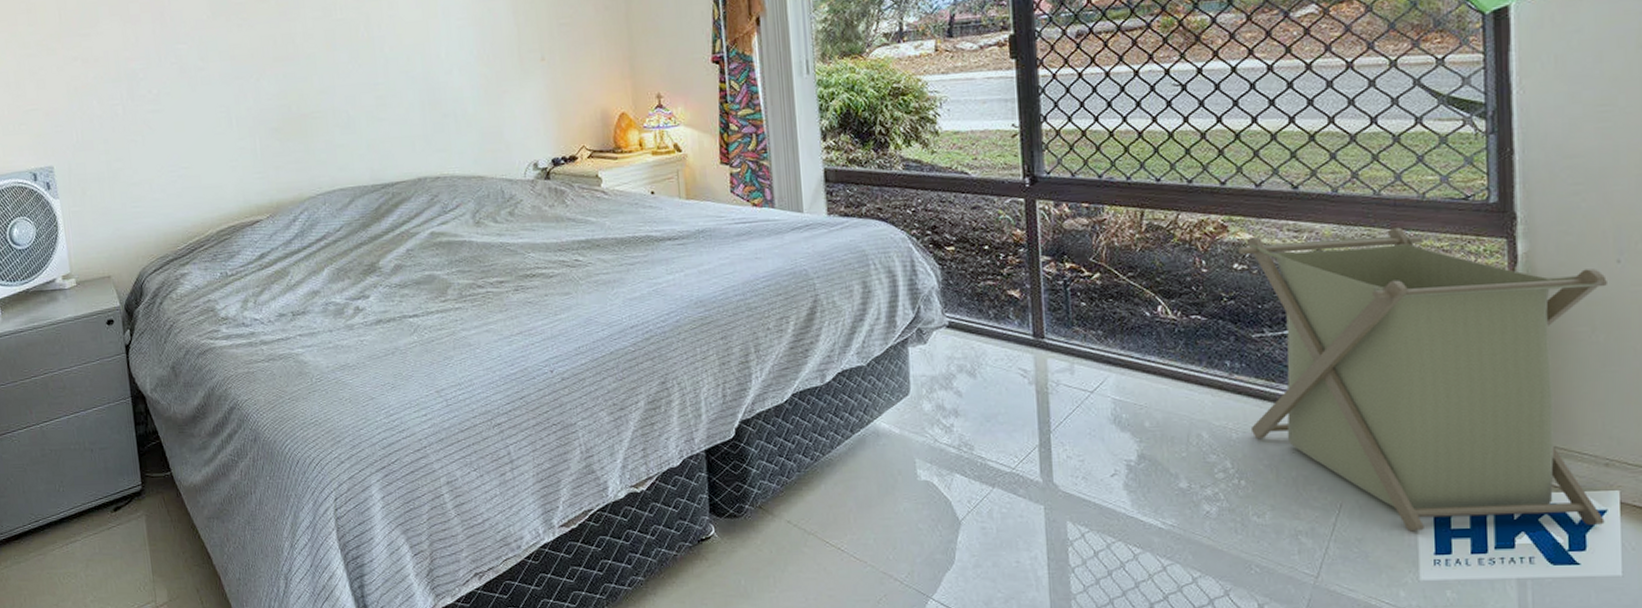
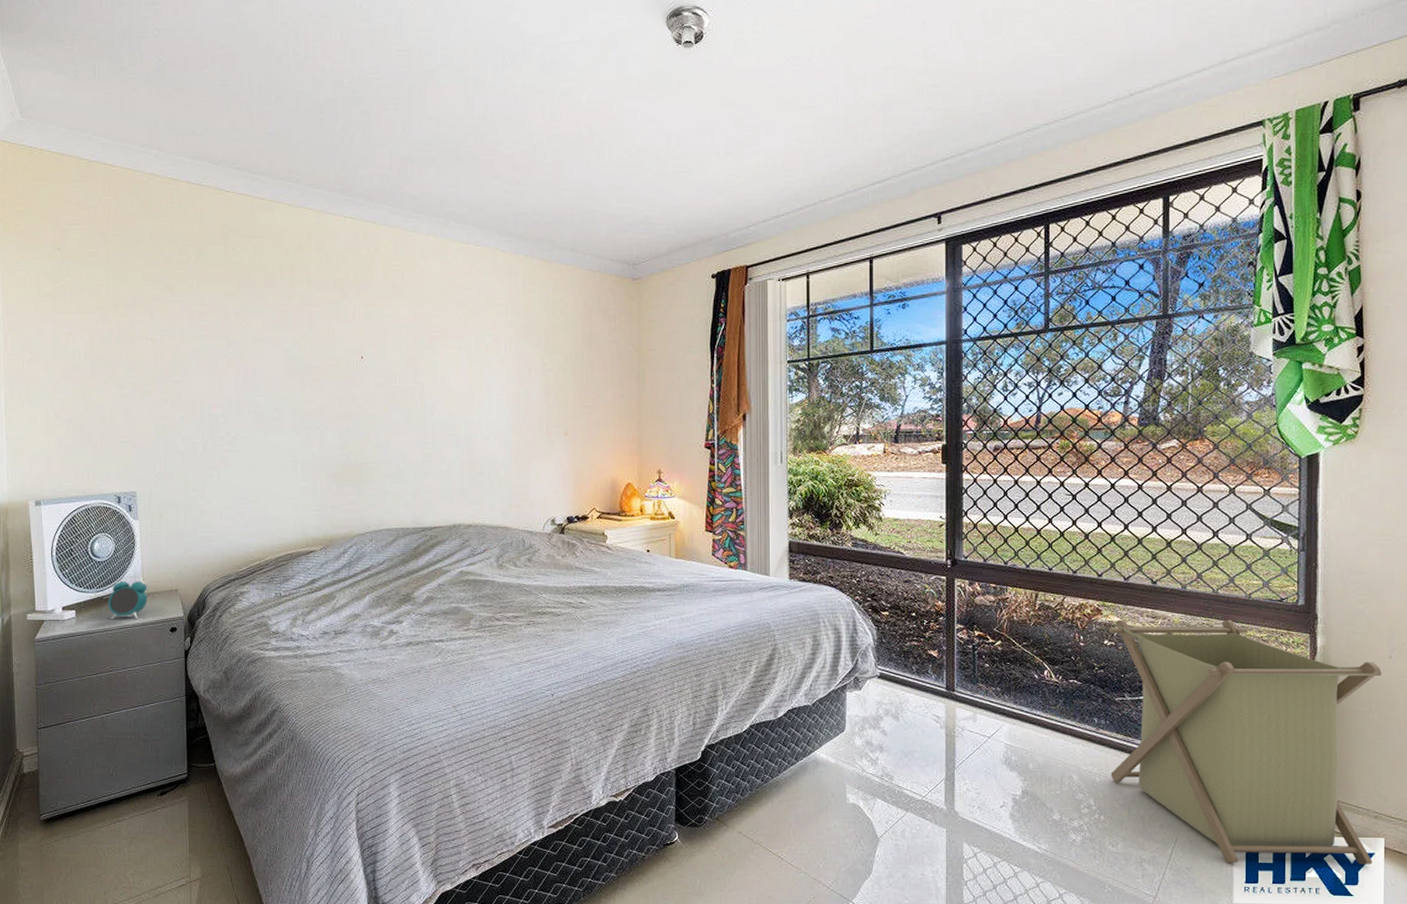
alarm clock: none [34,262,78,315] -> present [108,575,148,620]

